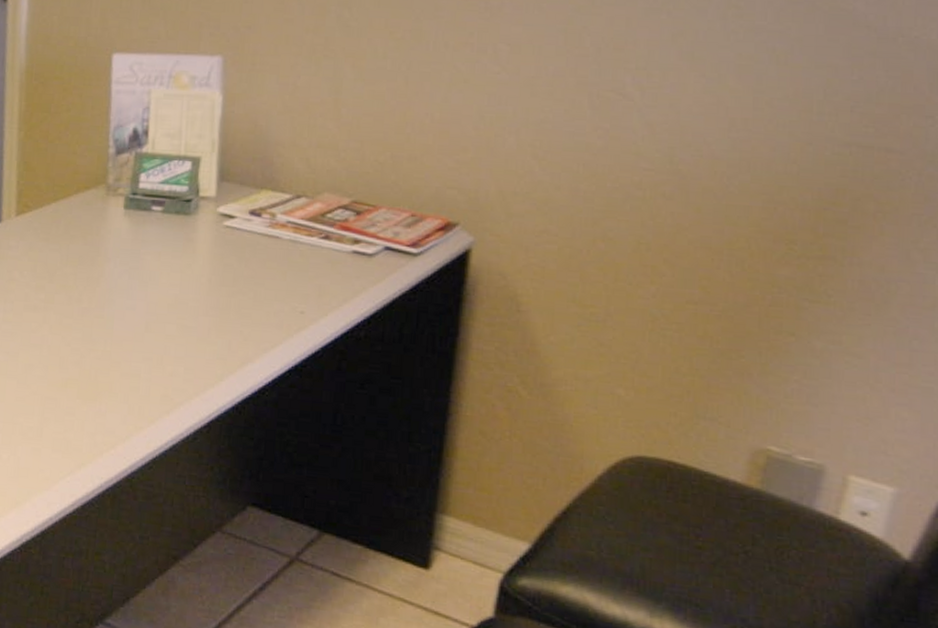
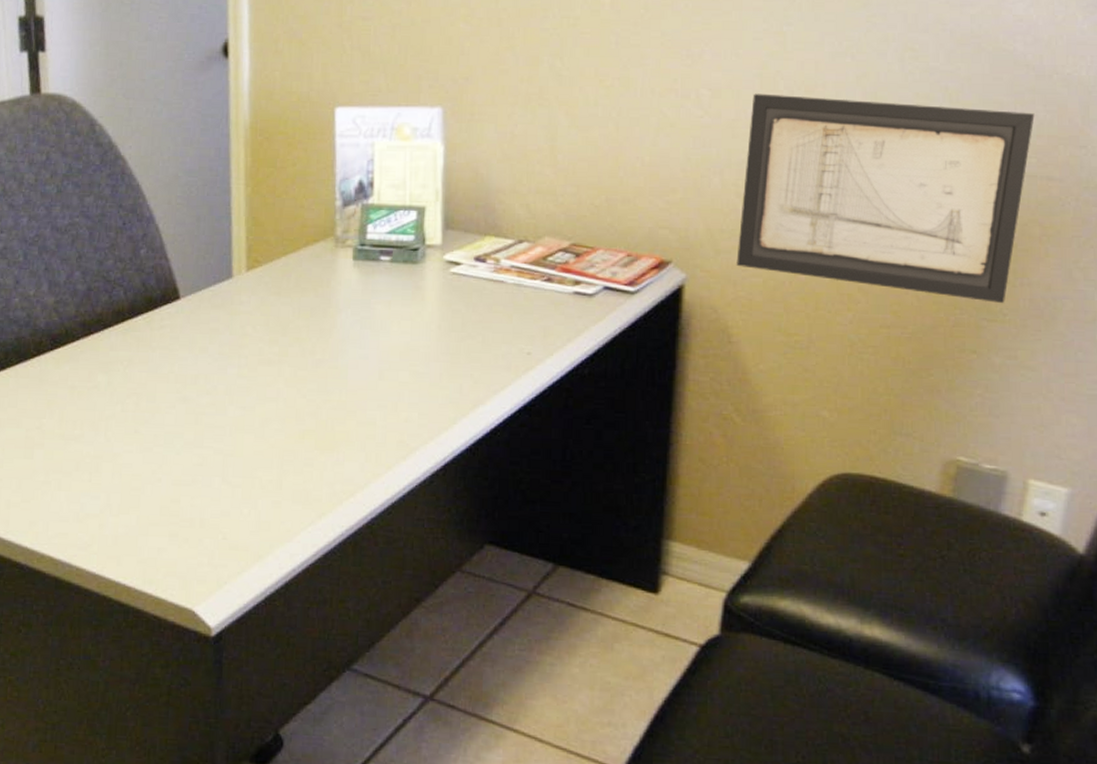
wall art: none [529,50,874,283] -> present [736,93,1035,303]

